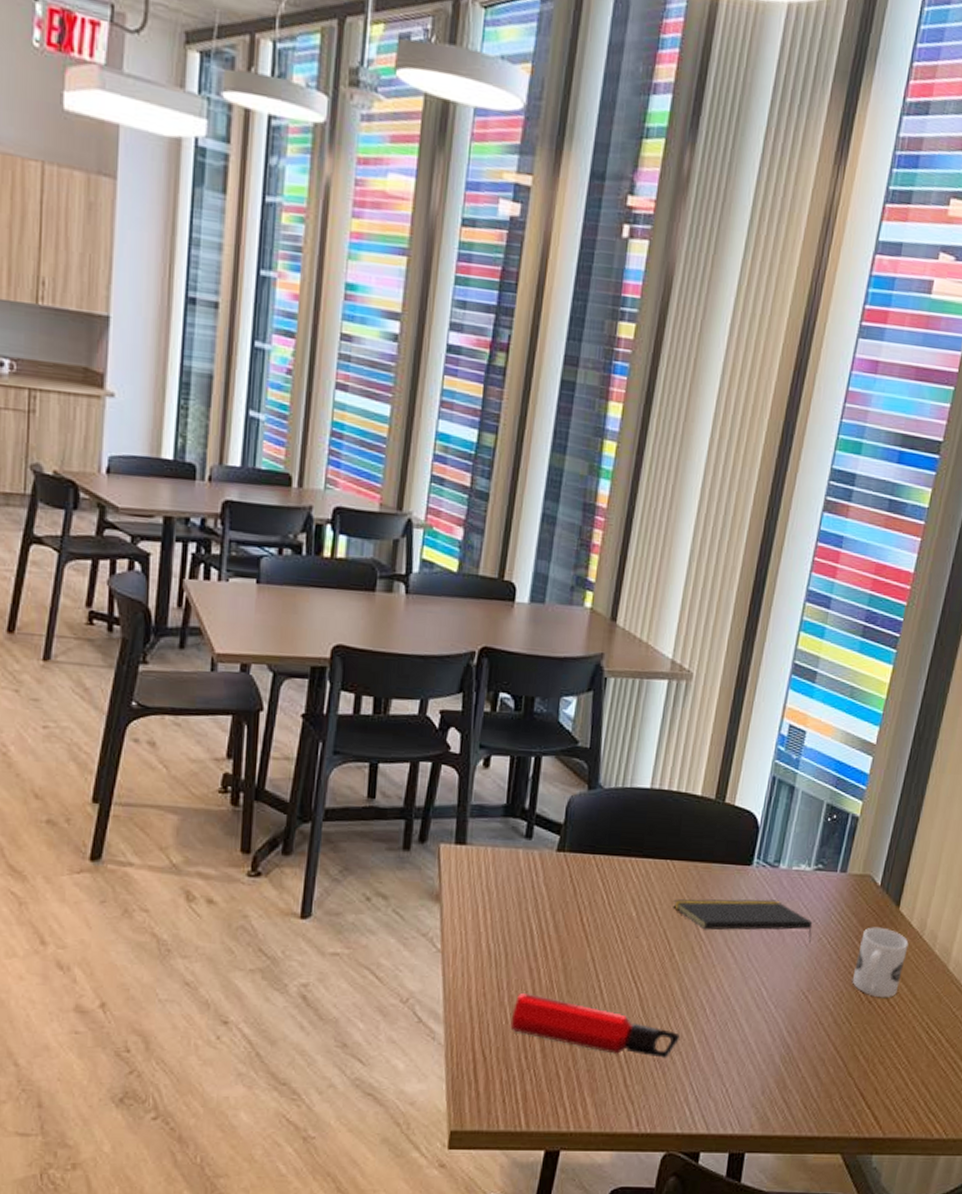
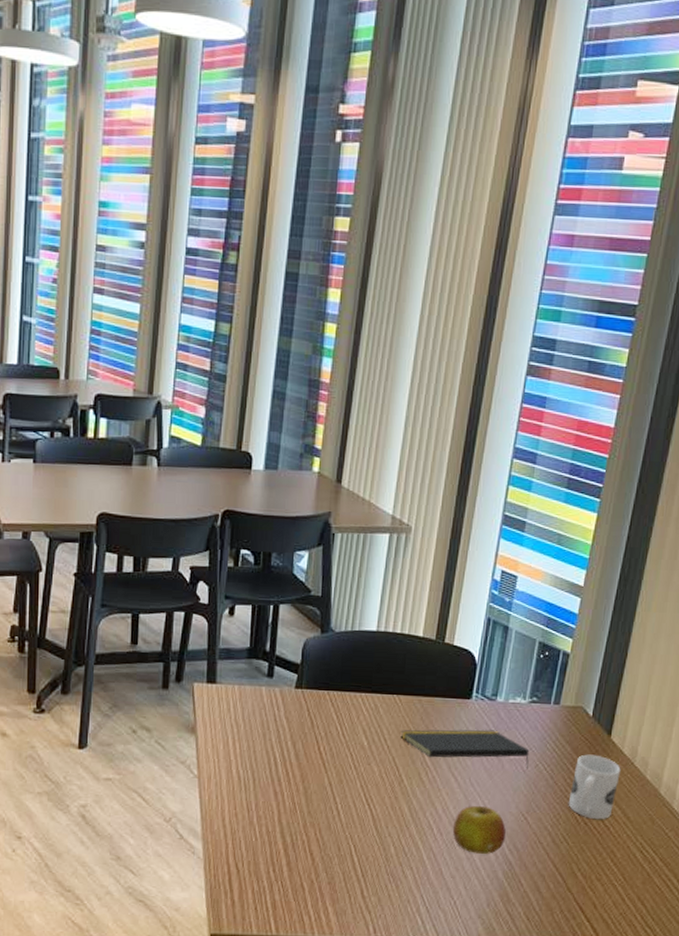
water bottle: present [510,992,680,1059] -> none [259,813,410,874]
fruit: none [726,983,785,1036] -> present [452,806,507,854]

